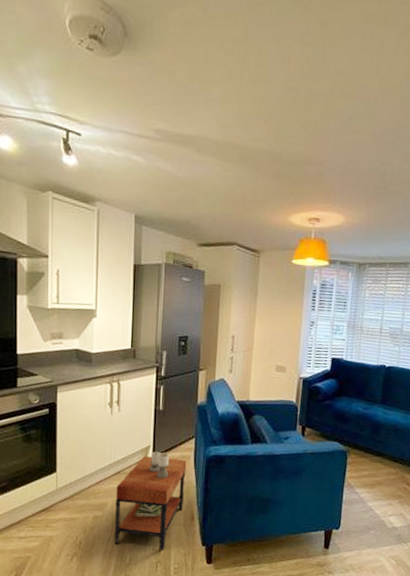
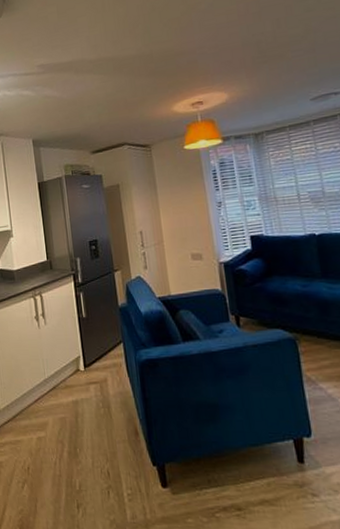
side table: present [114,451,187,550] -> none [54,361,125,473]

